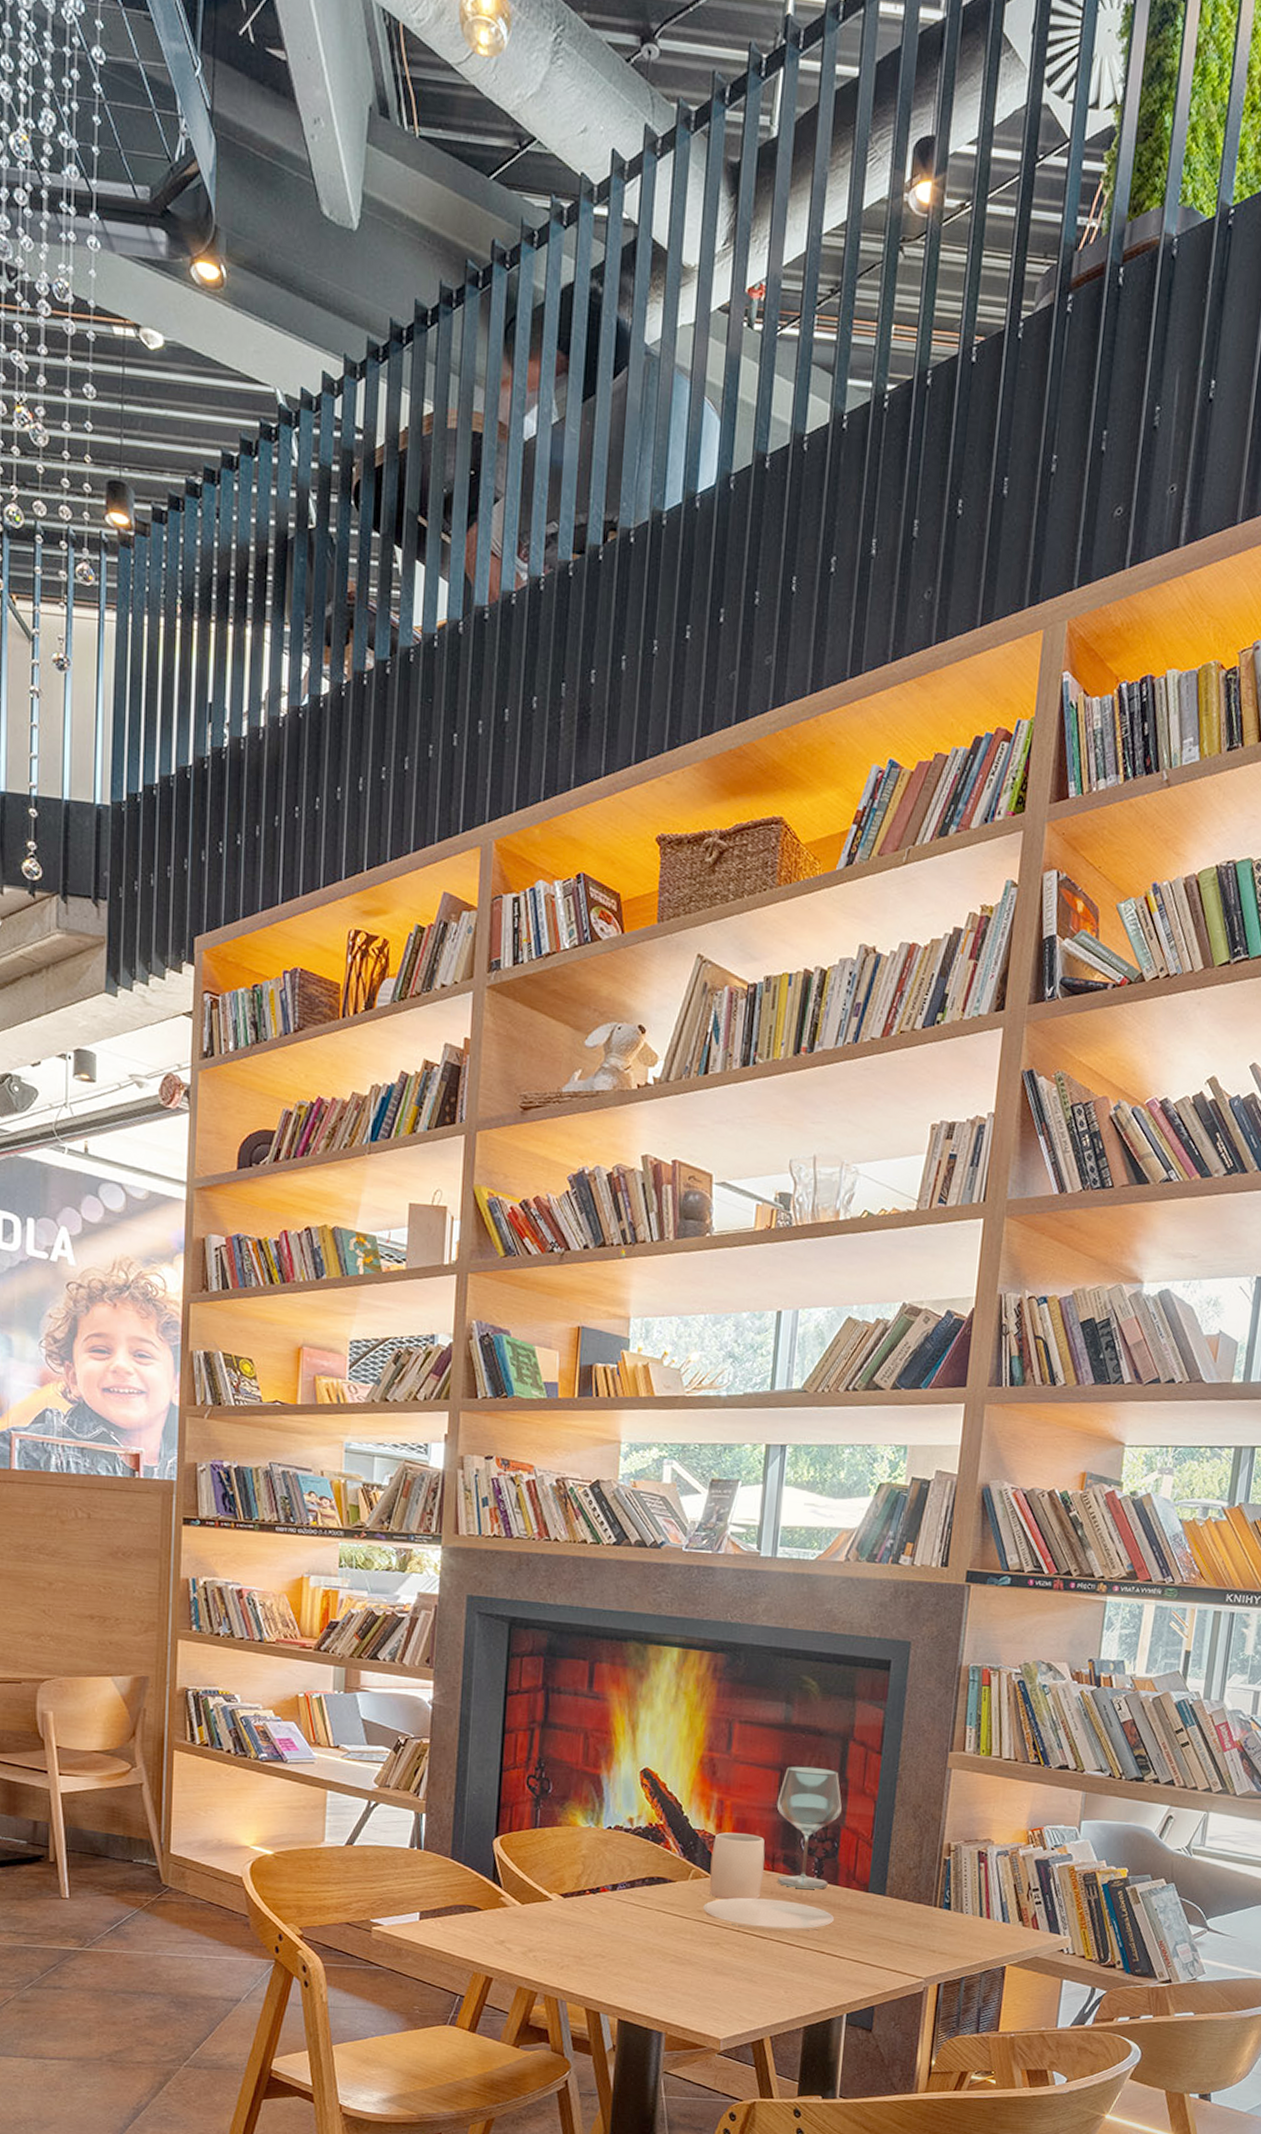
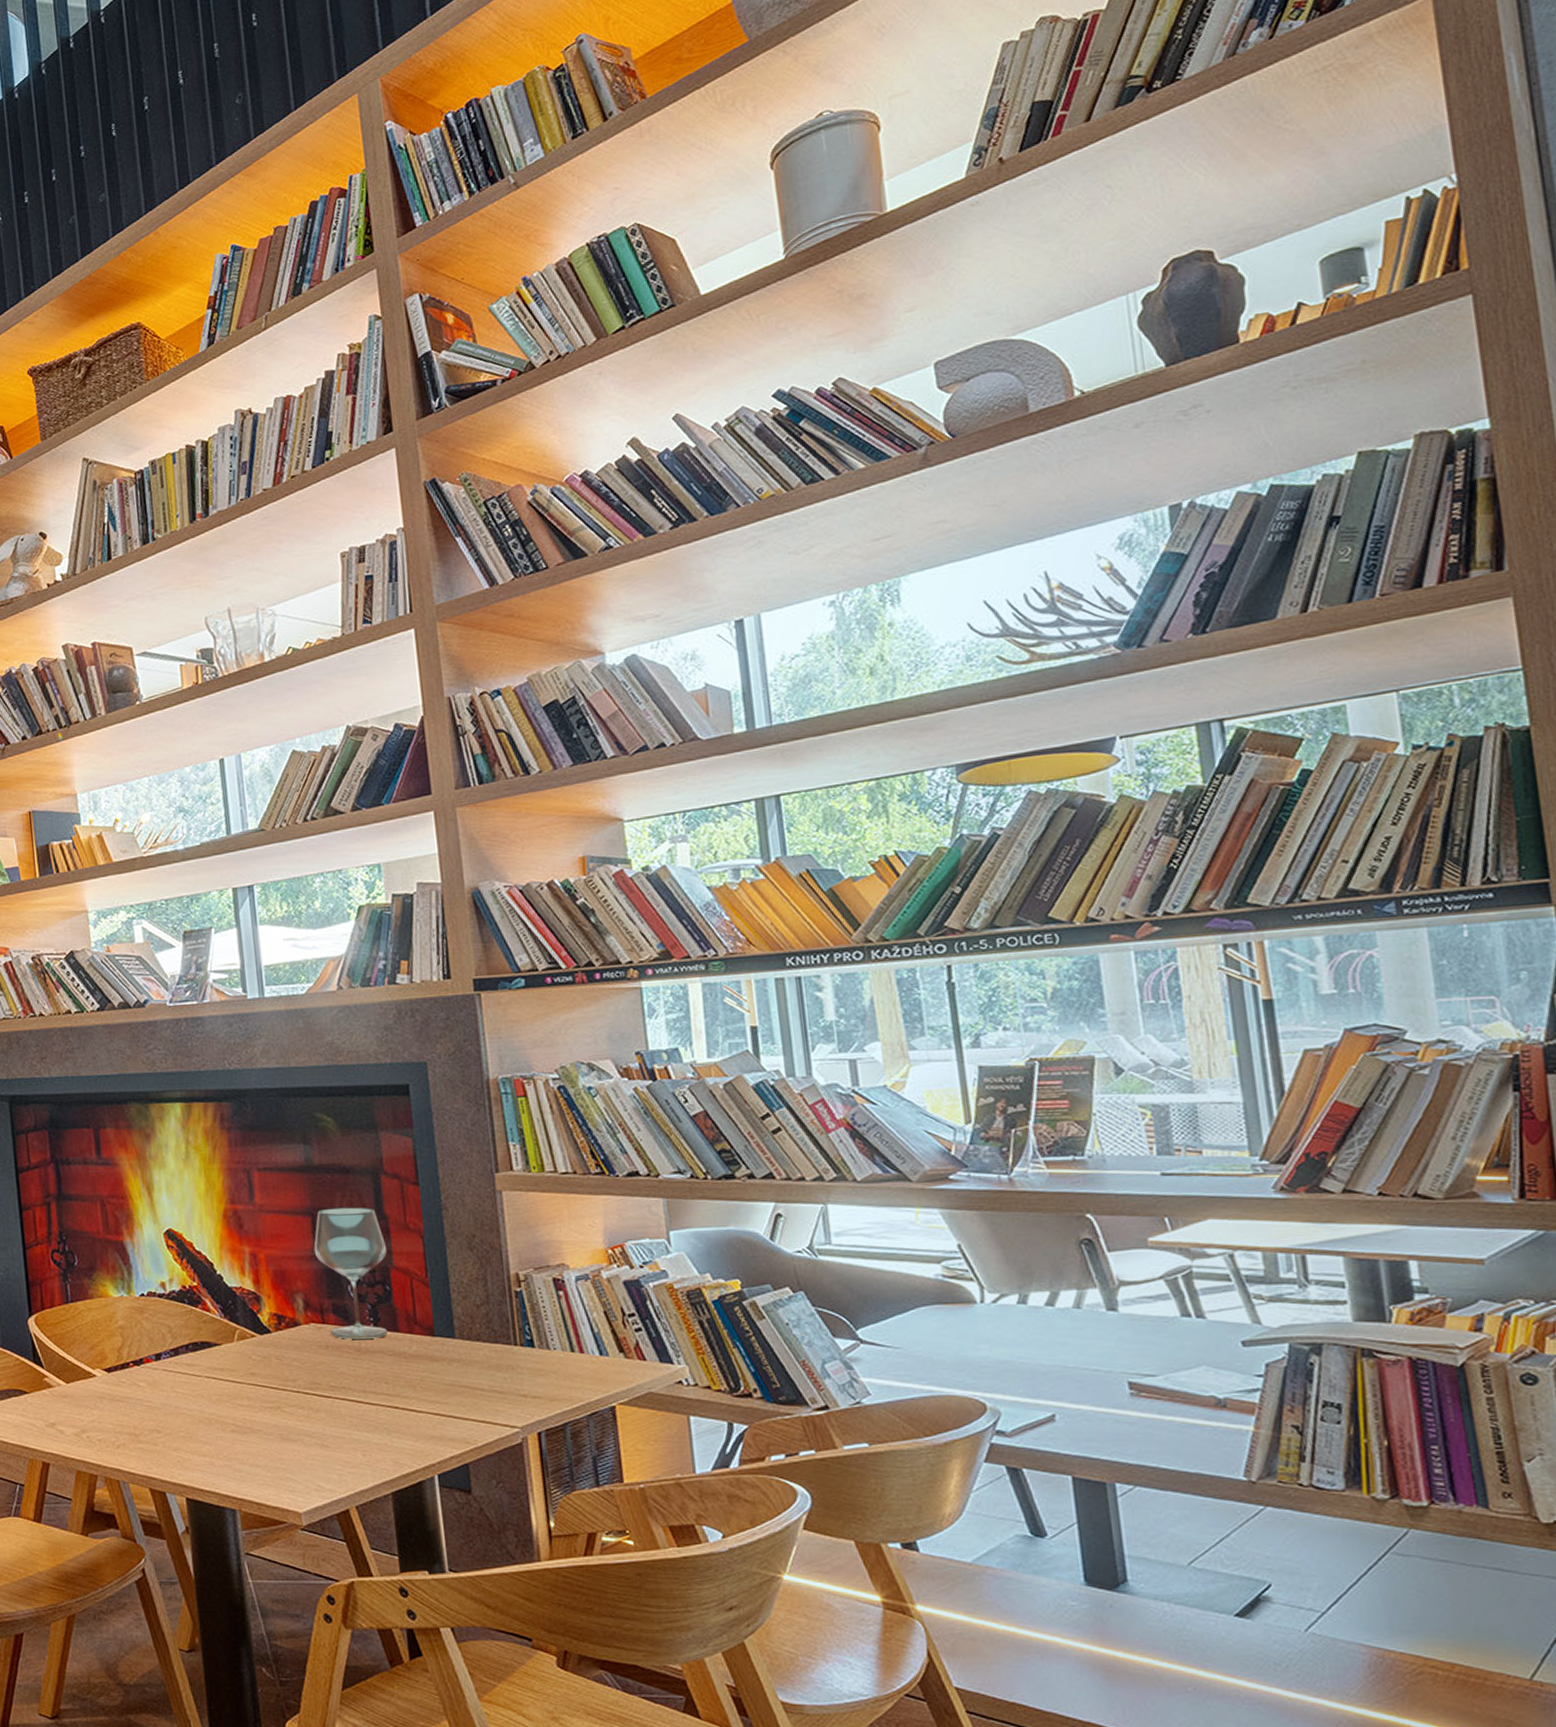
plate: present [703,1897,835,1932] -> none [255,1353,403,1388]
mug: present [709,1832,766,1900] -> none [253,1286,316,1359]

